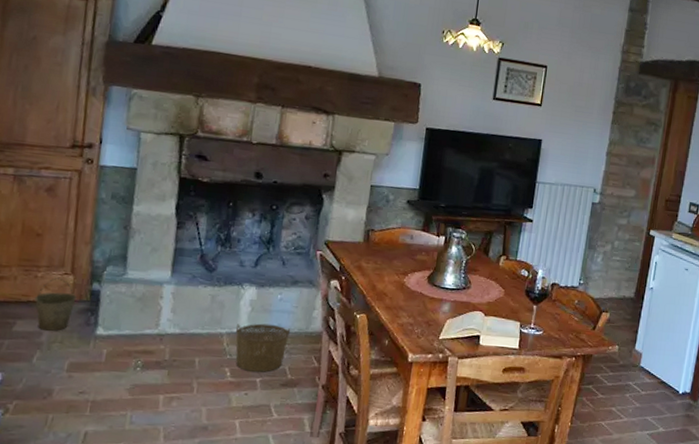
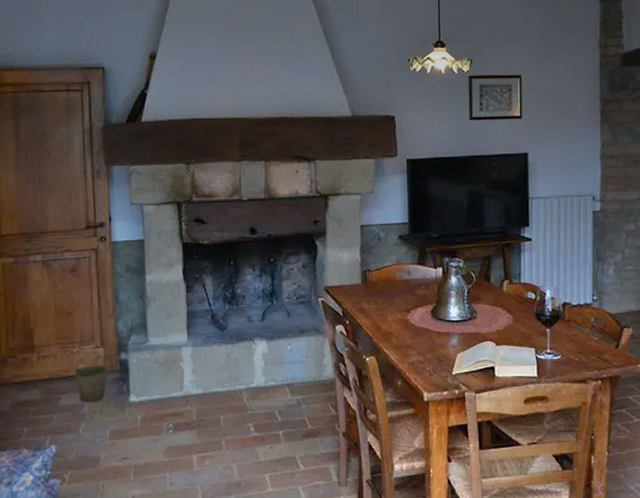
basket: present [235,323,291,372] -> none [254,376,305,425]

